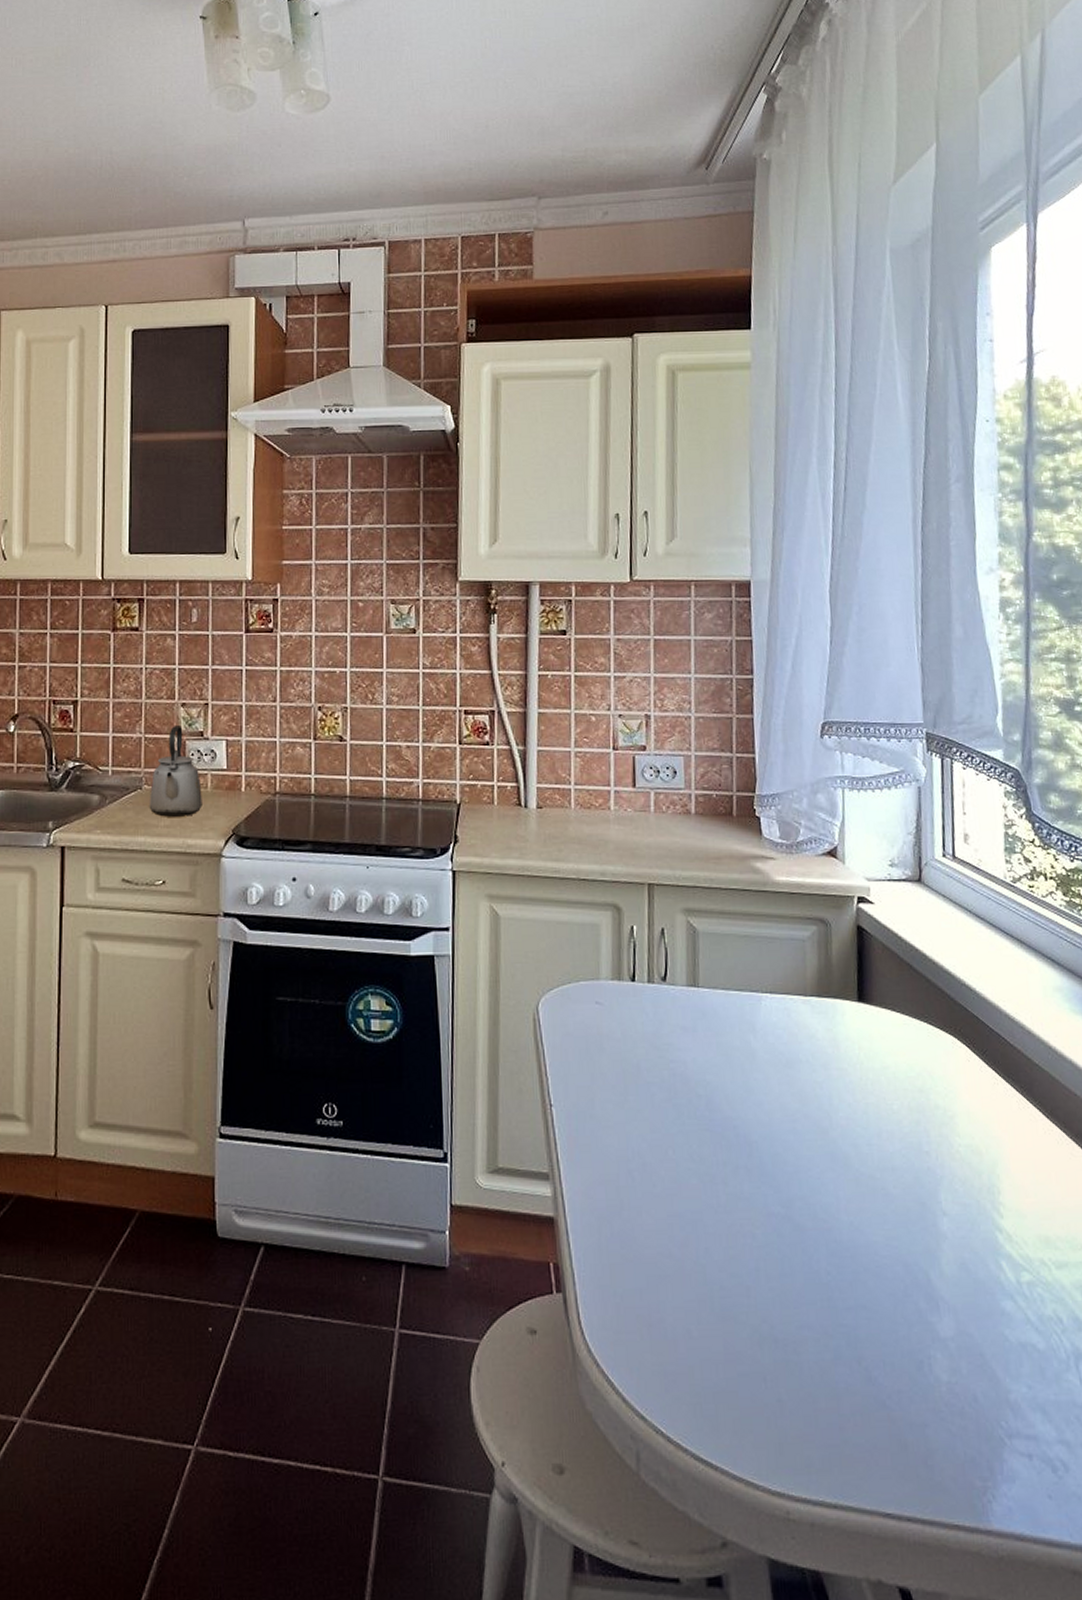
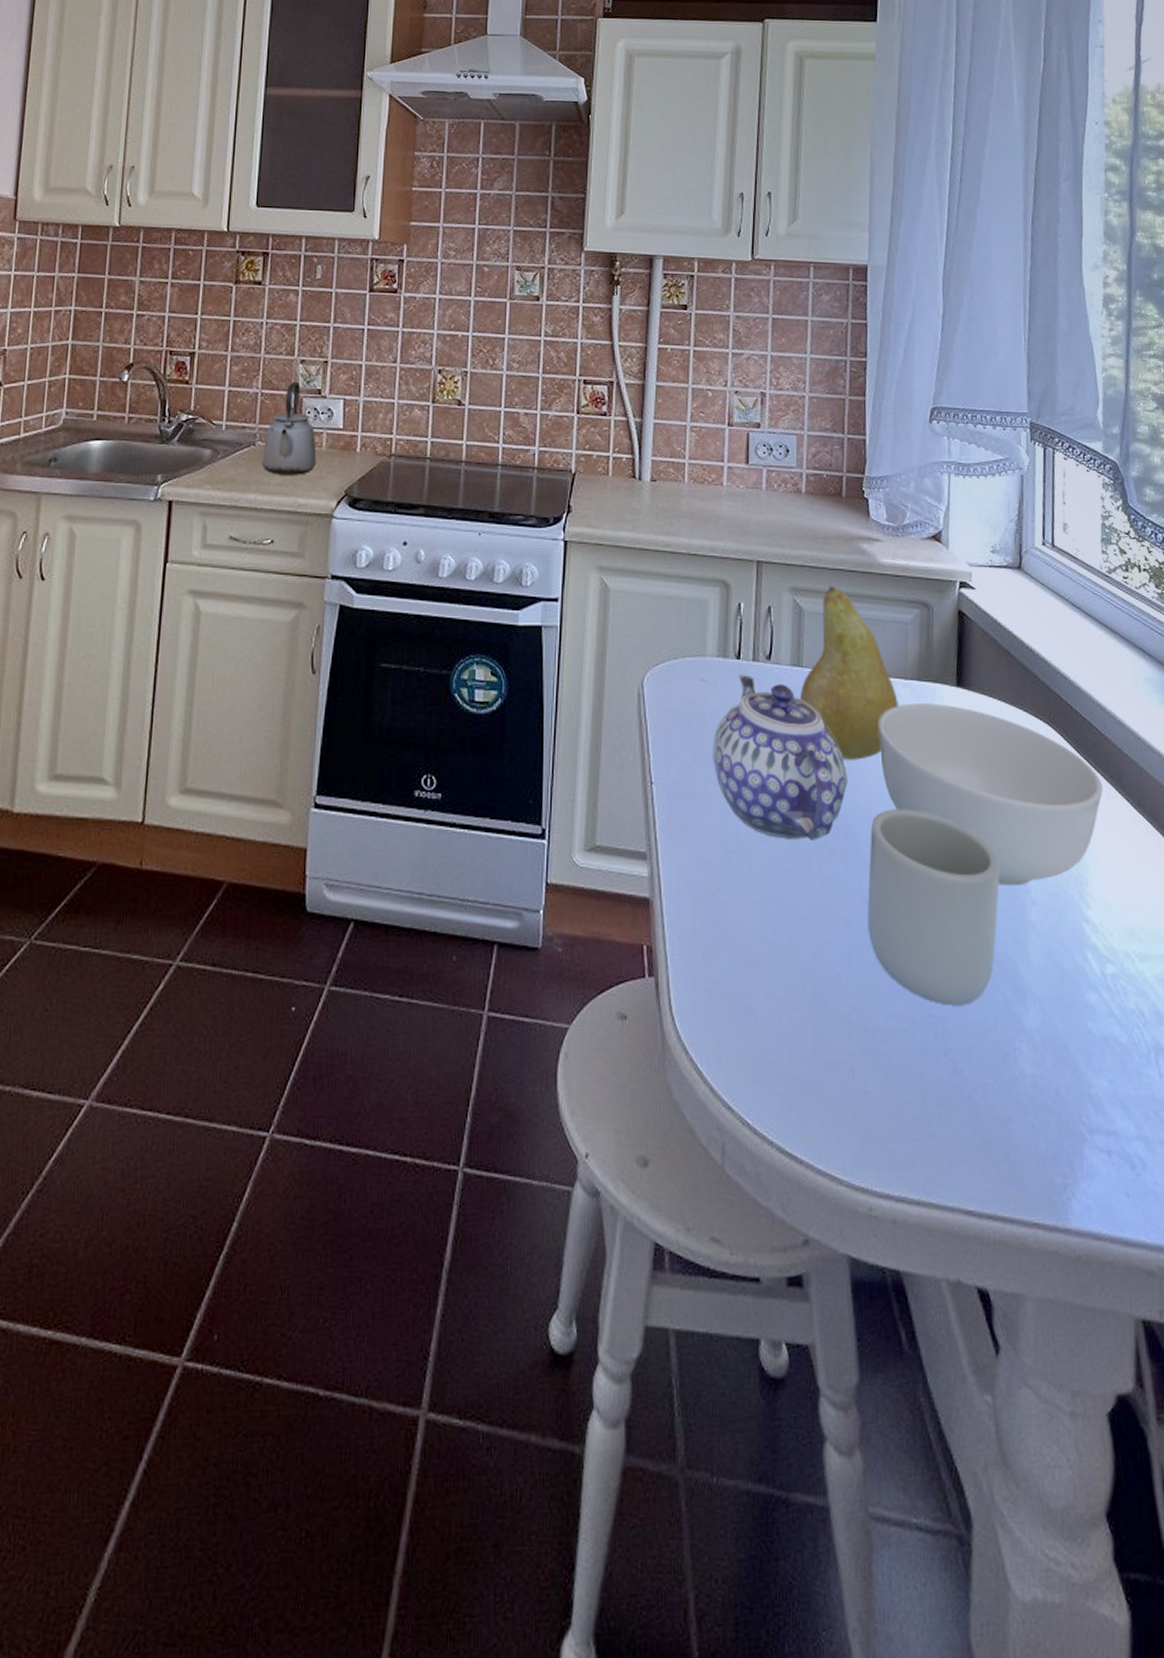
teapot: none [610,995,749,1157] -> present [712,674,848,840]
fruit: none [698,905,799,1078] -> present [800,585,898,760]
mug: none [773,1124,909,1316] -> present [867,809,1000,1005]
bowl: none [777,1019,1014,1197] -> present [877,703,1103,886]

